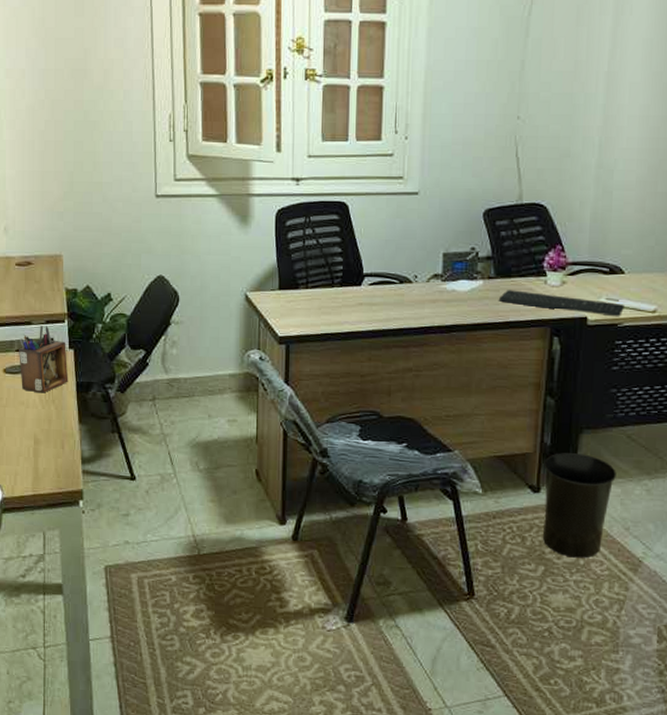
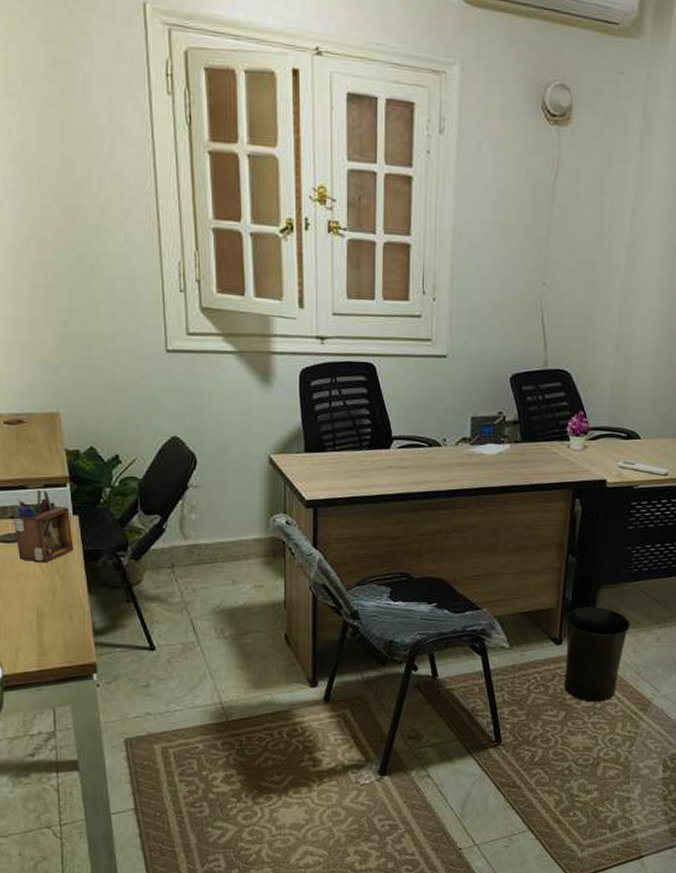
keyboard: present [498,290,624,317] -> none [524,454,640,480]

